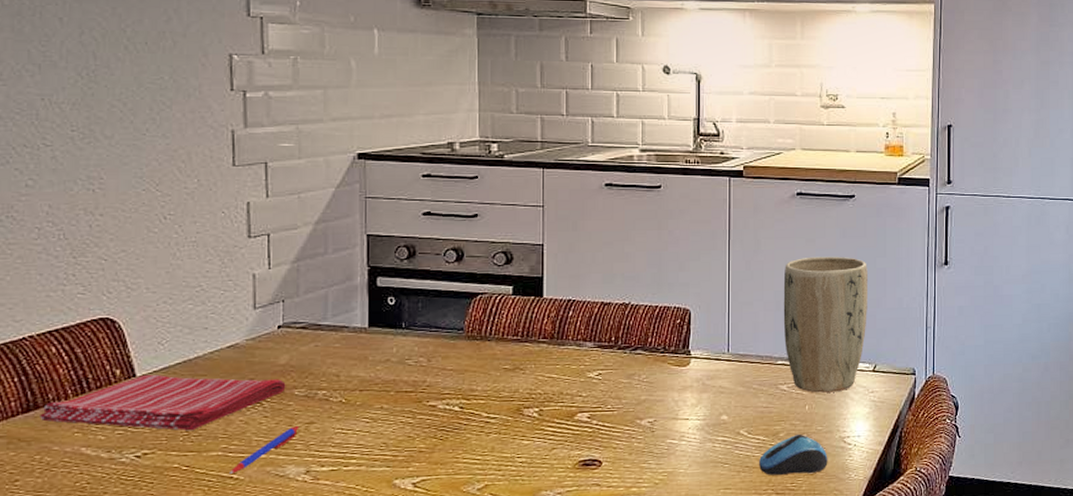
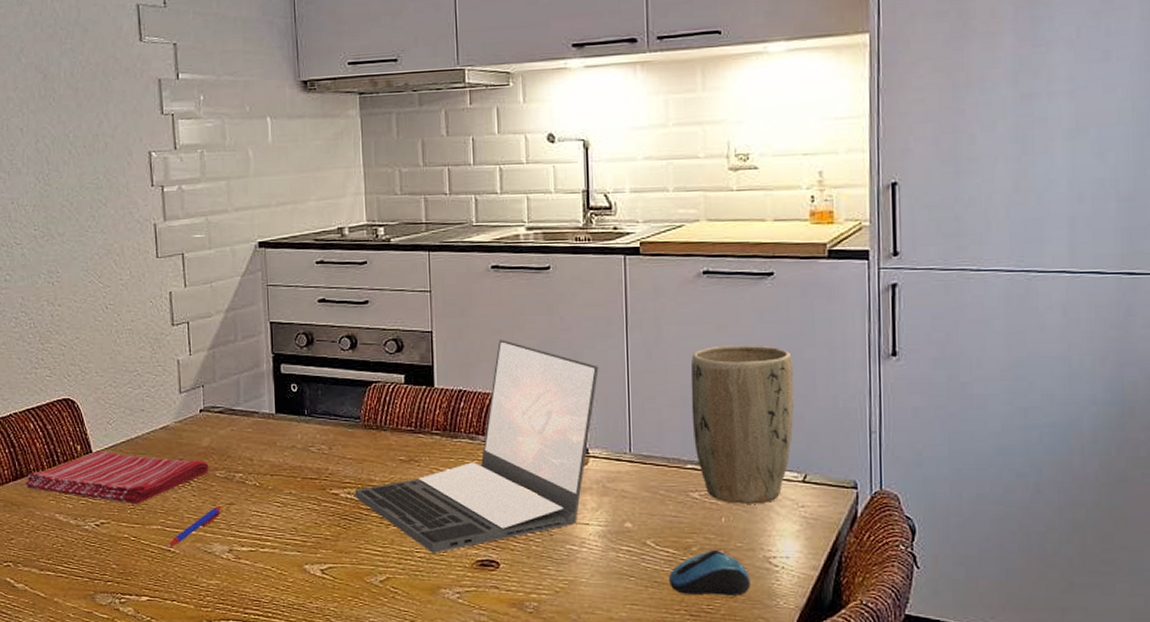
laptop: none [454,252,703,457] -> present [354,340,599,553]

